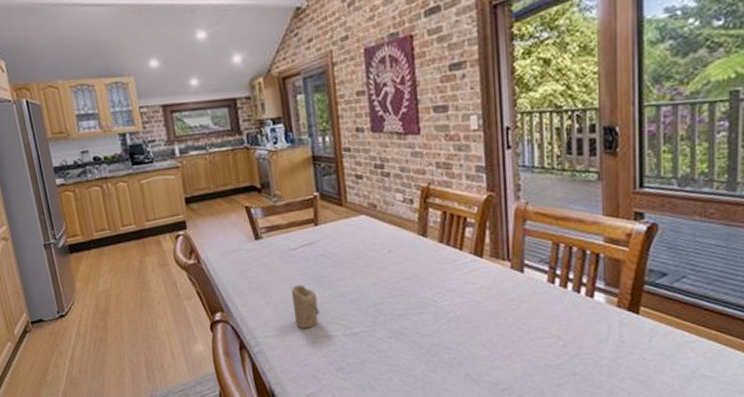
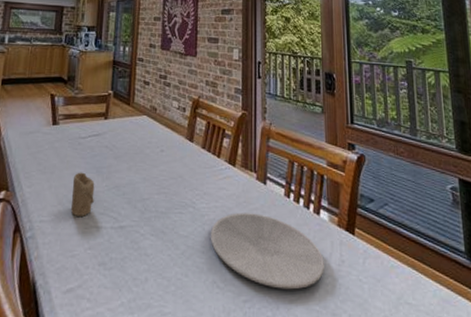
plate: none [457,304,599,375] -> present [210,212,324,290]

